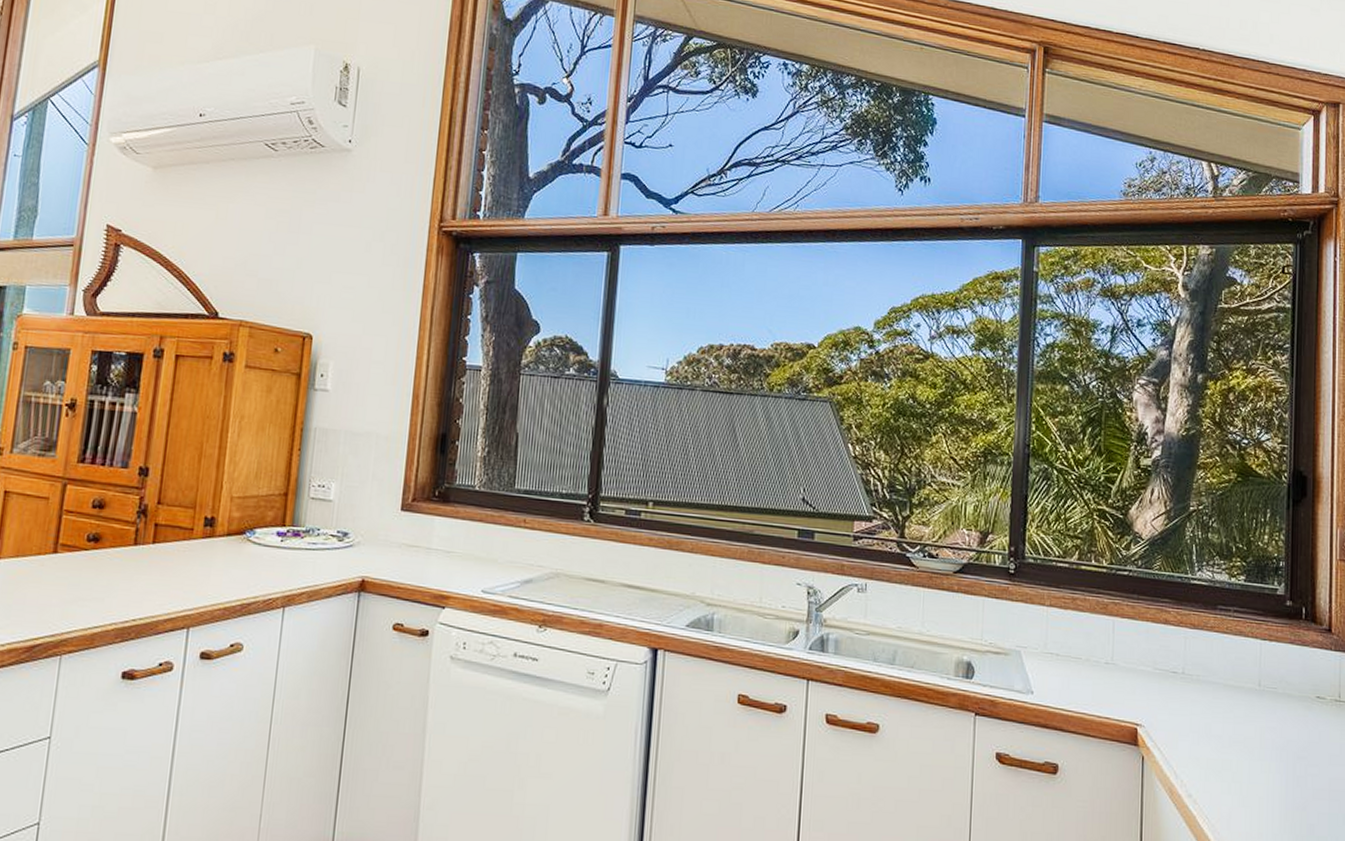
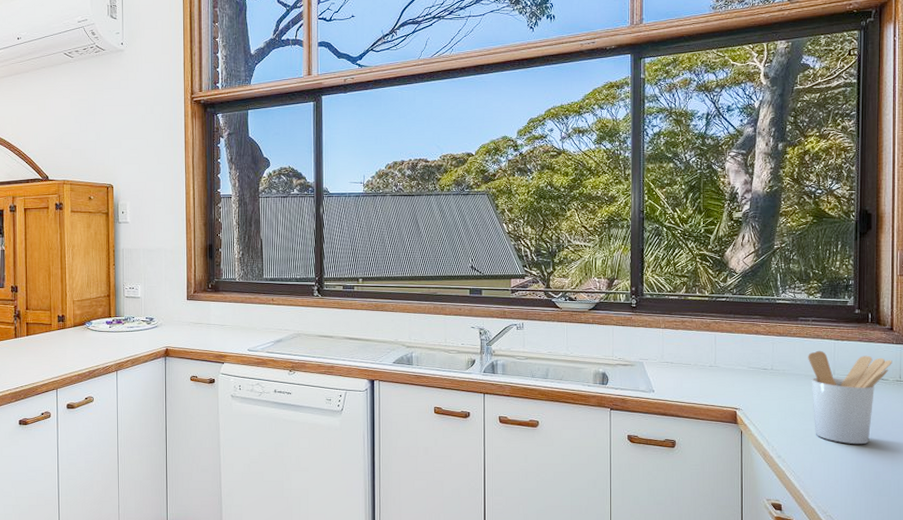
utensil holder: none [1228,652,1330,785] -> present [808,350,892,445]

